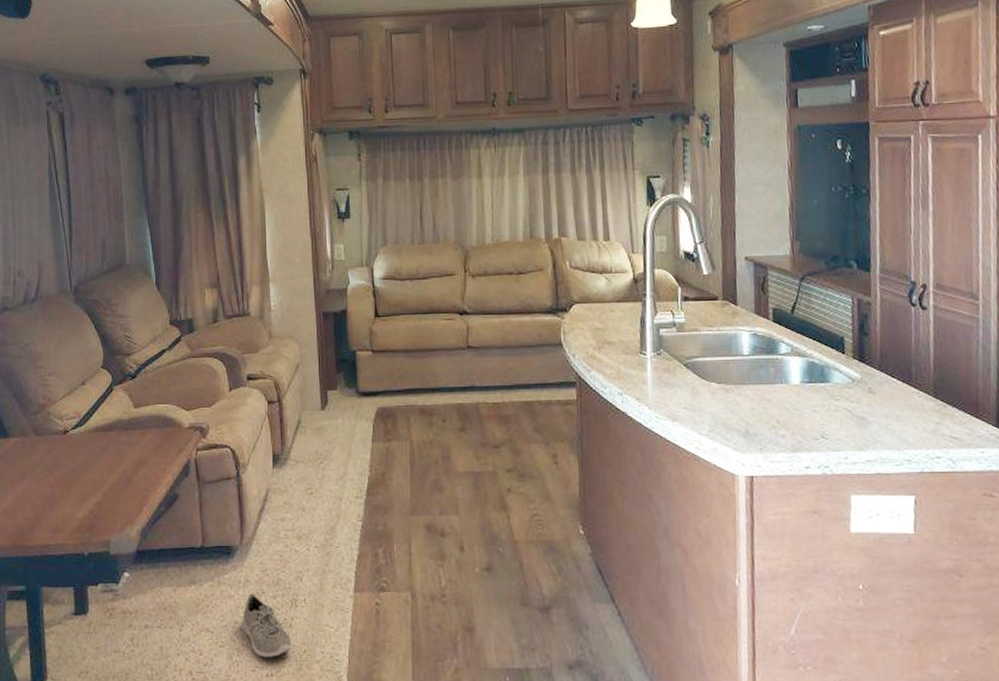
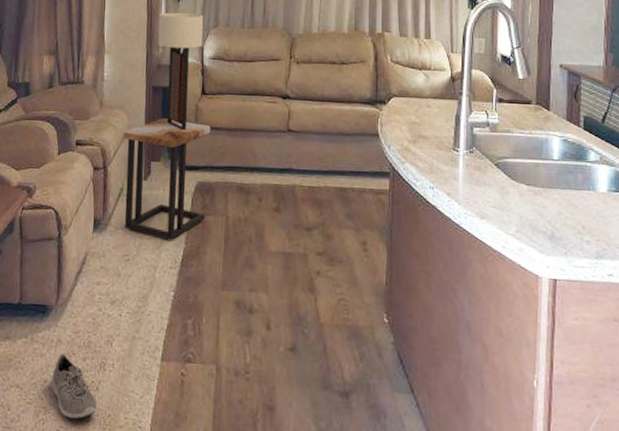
side table: none [296,345,388,470] -> present [123,118,211,241]
table lamp: none [324,232,372,356] -> present [158,12,204,131]

